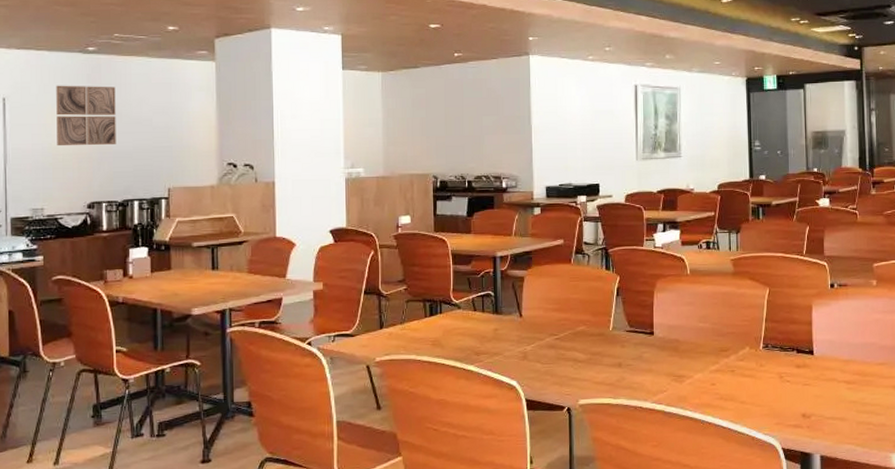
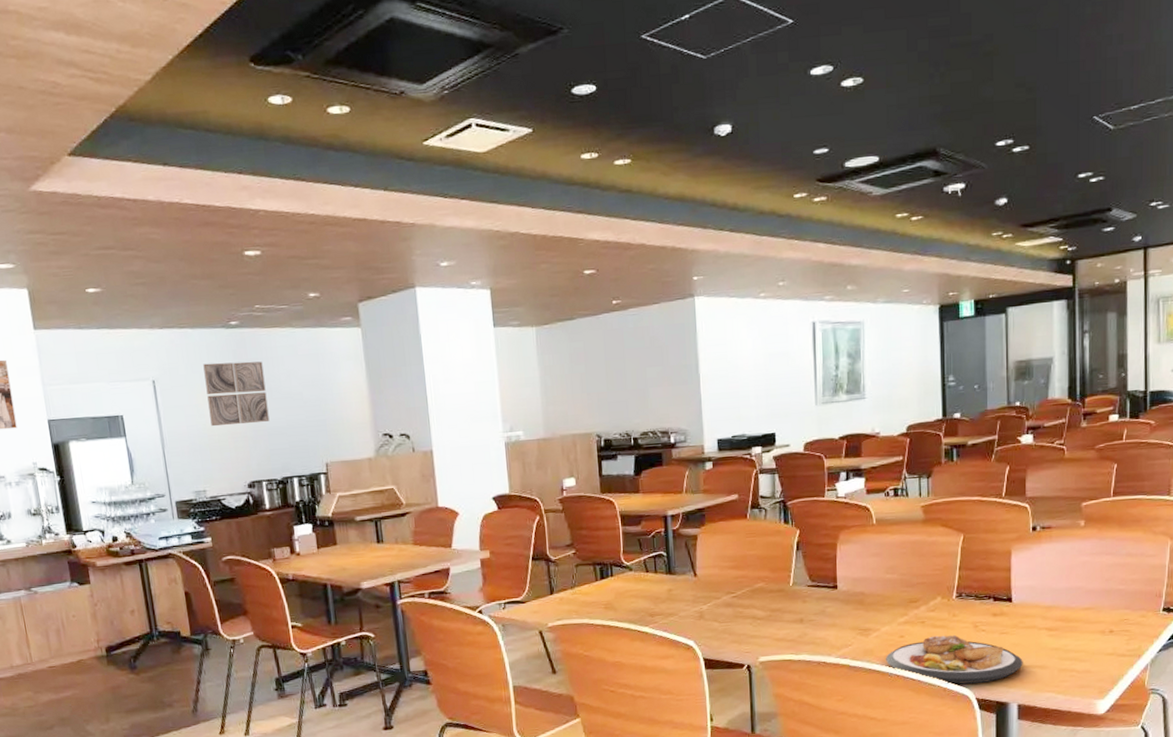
plate: none [698,384,825,434] -> present [886,634,1023,685]

